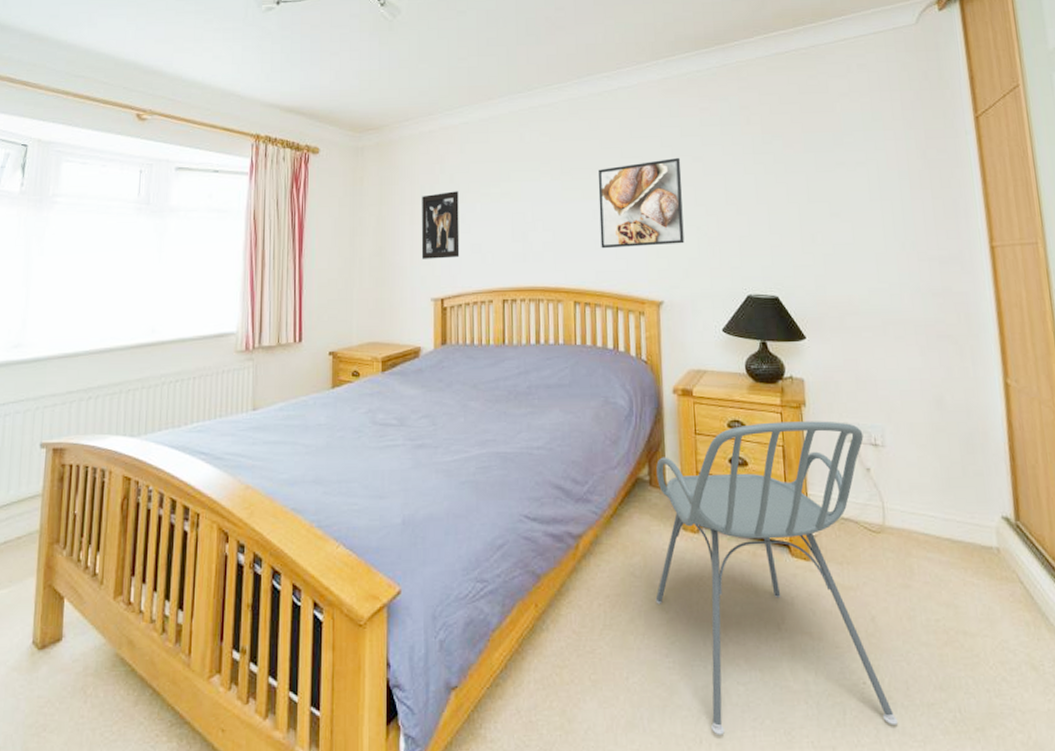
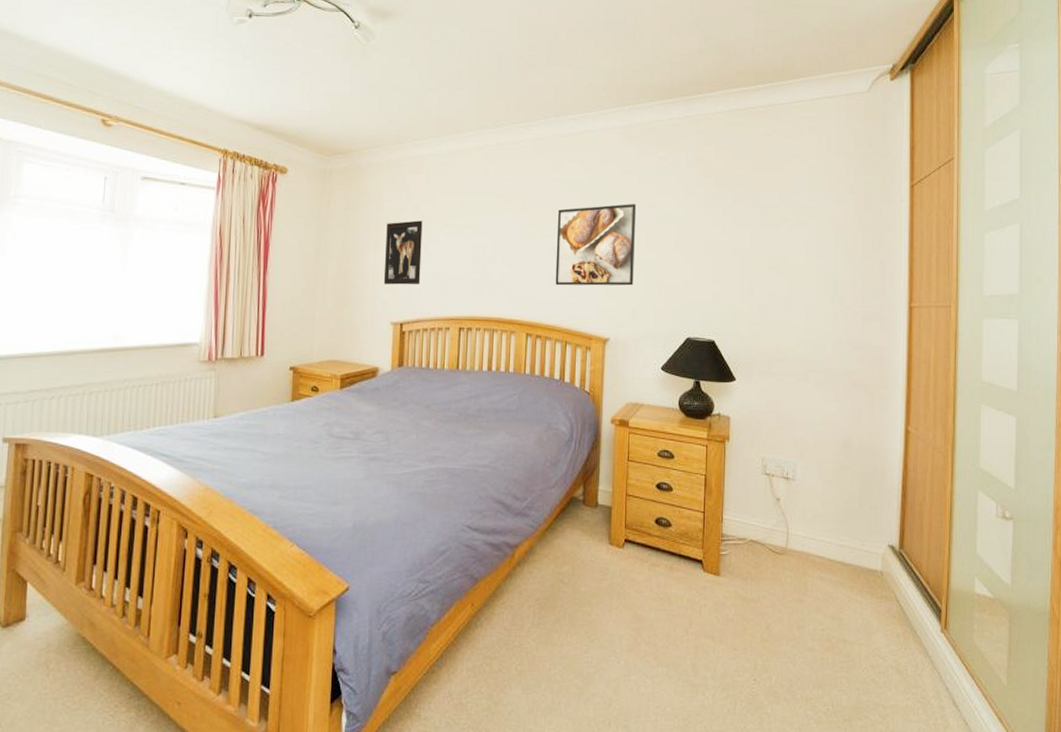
chair: present [655,421,899,735] -> none [580,453,780,719]

